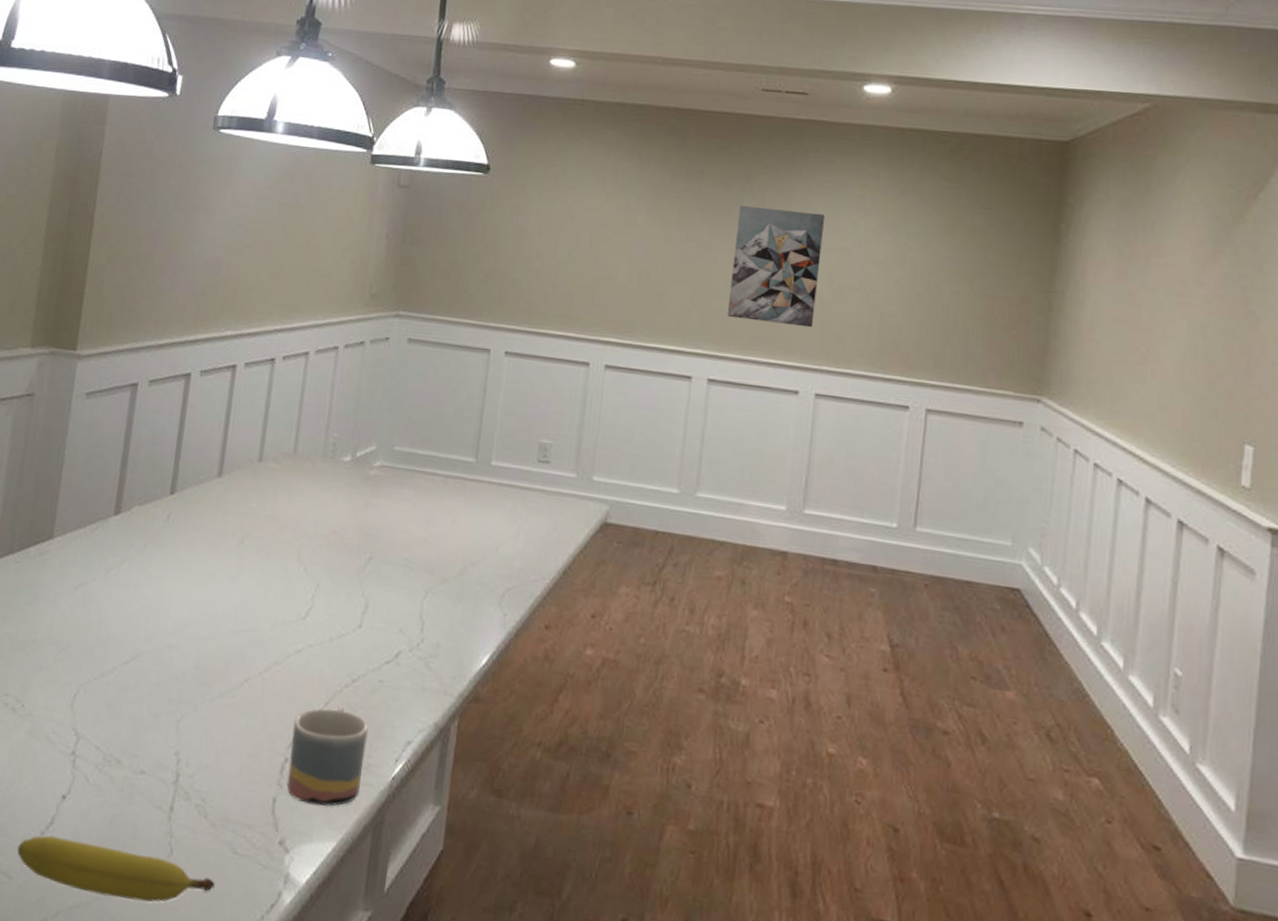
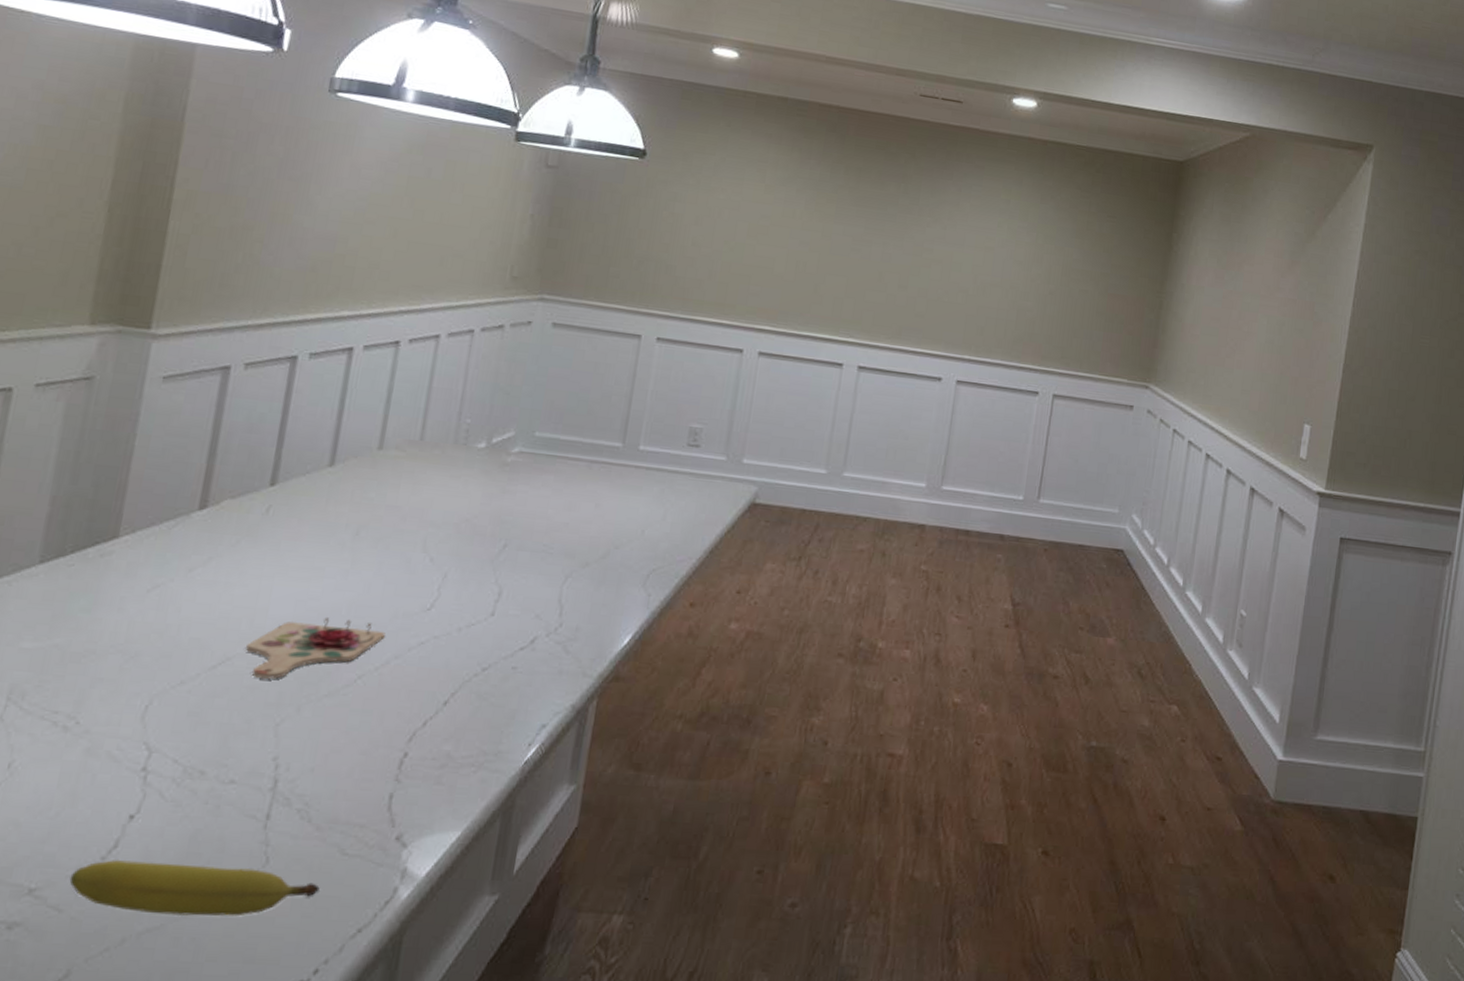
cutting board: none [152,620,267,678] -> present [246,616,385,680]
mug: present [286,706,369,807] -> none [405,695,500,797]
wall art: present [727,205,826,328] -> none [878,203,973,320]

